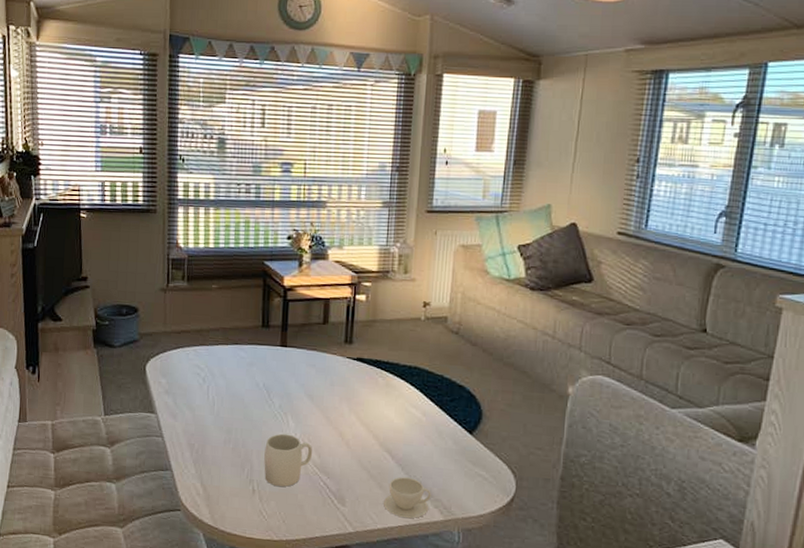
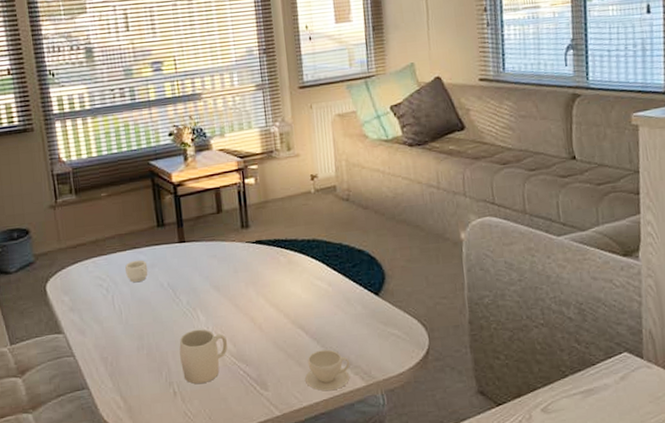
cup: none [224,355,247,378] -> present [125,259,148,283]

